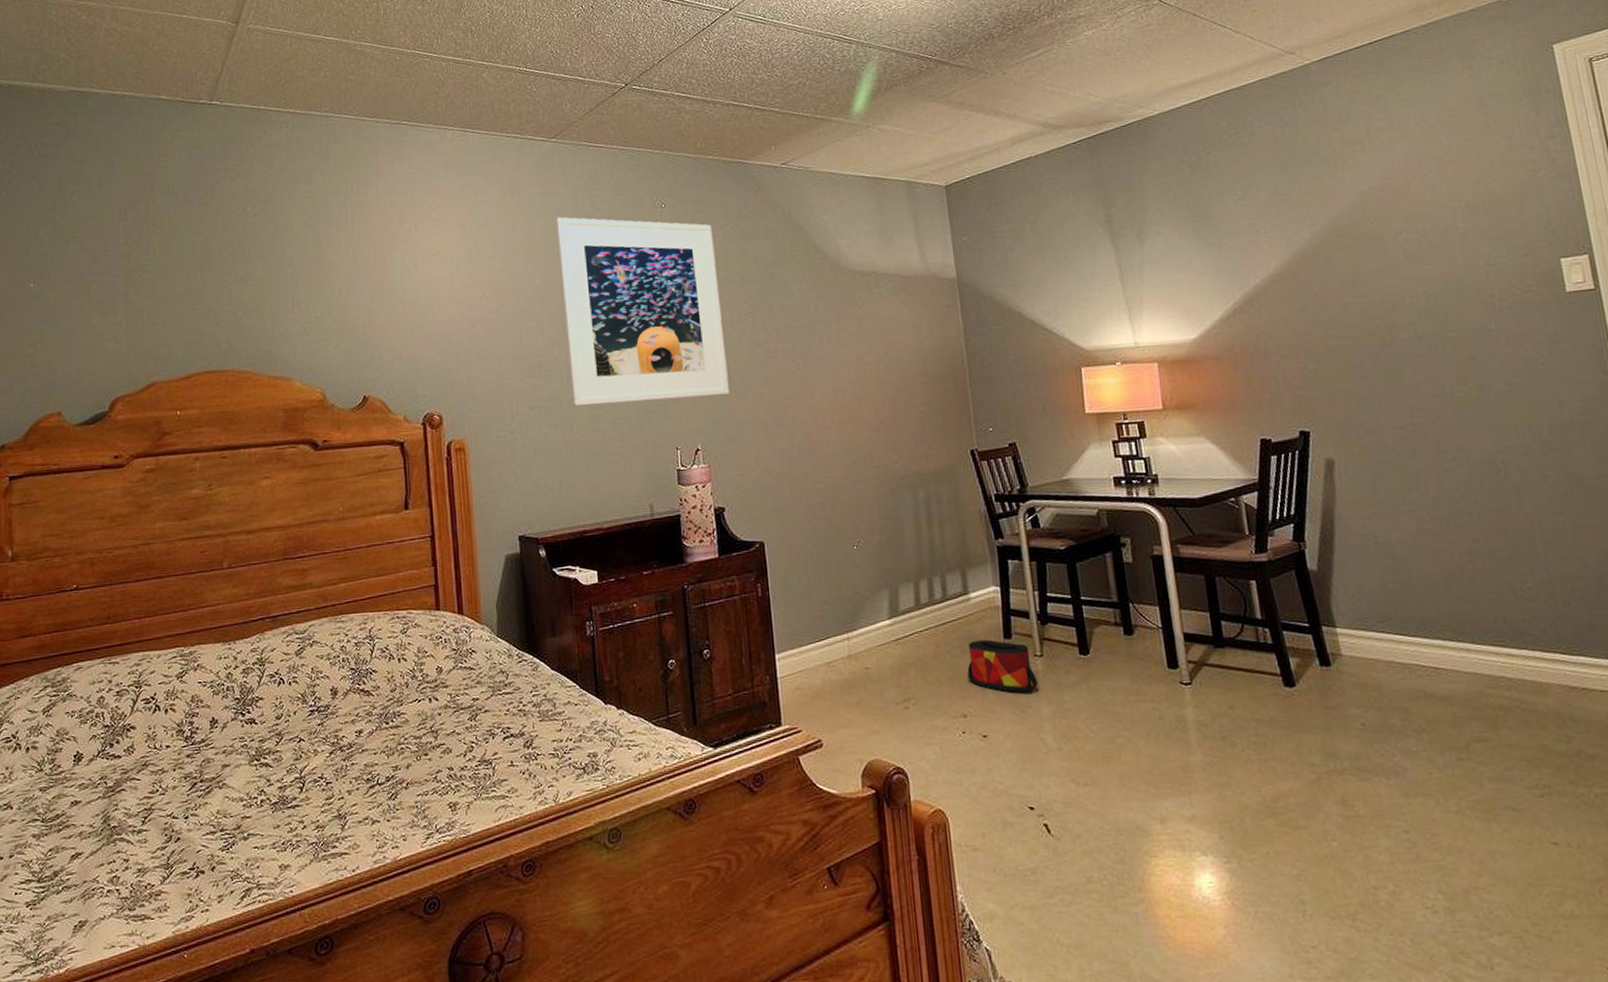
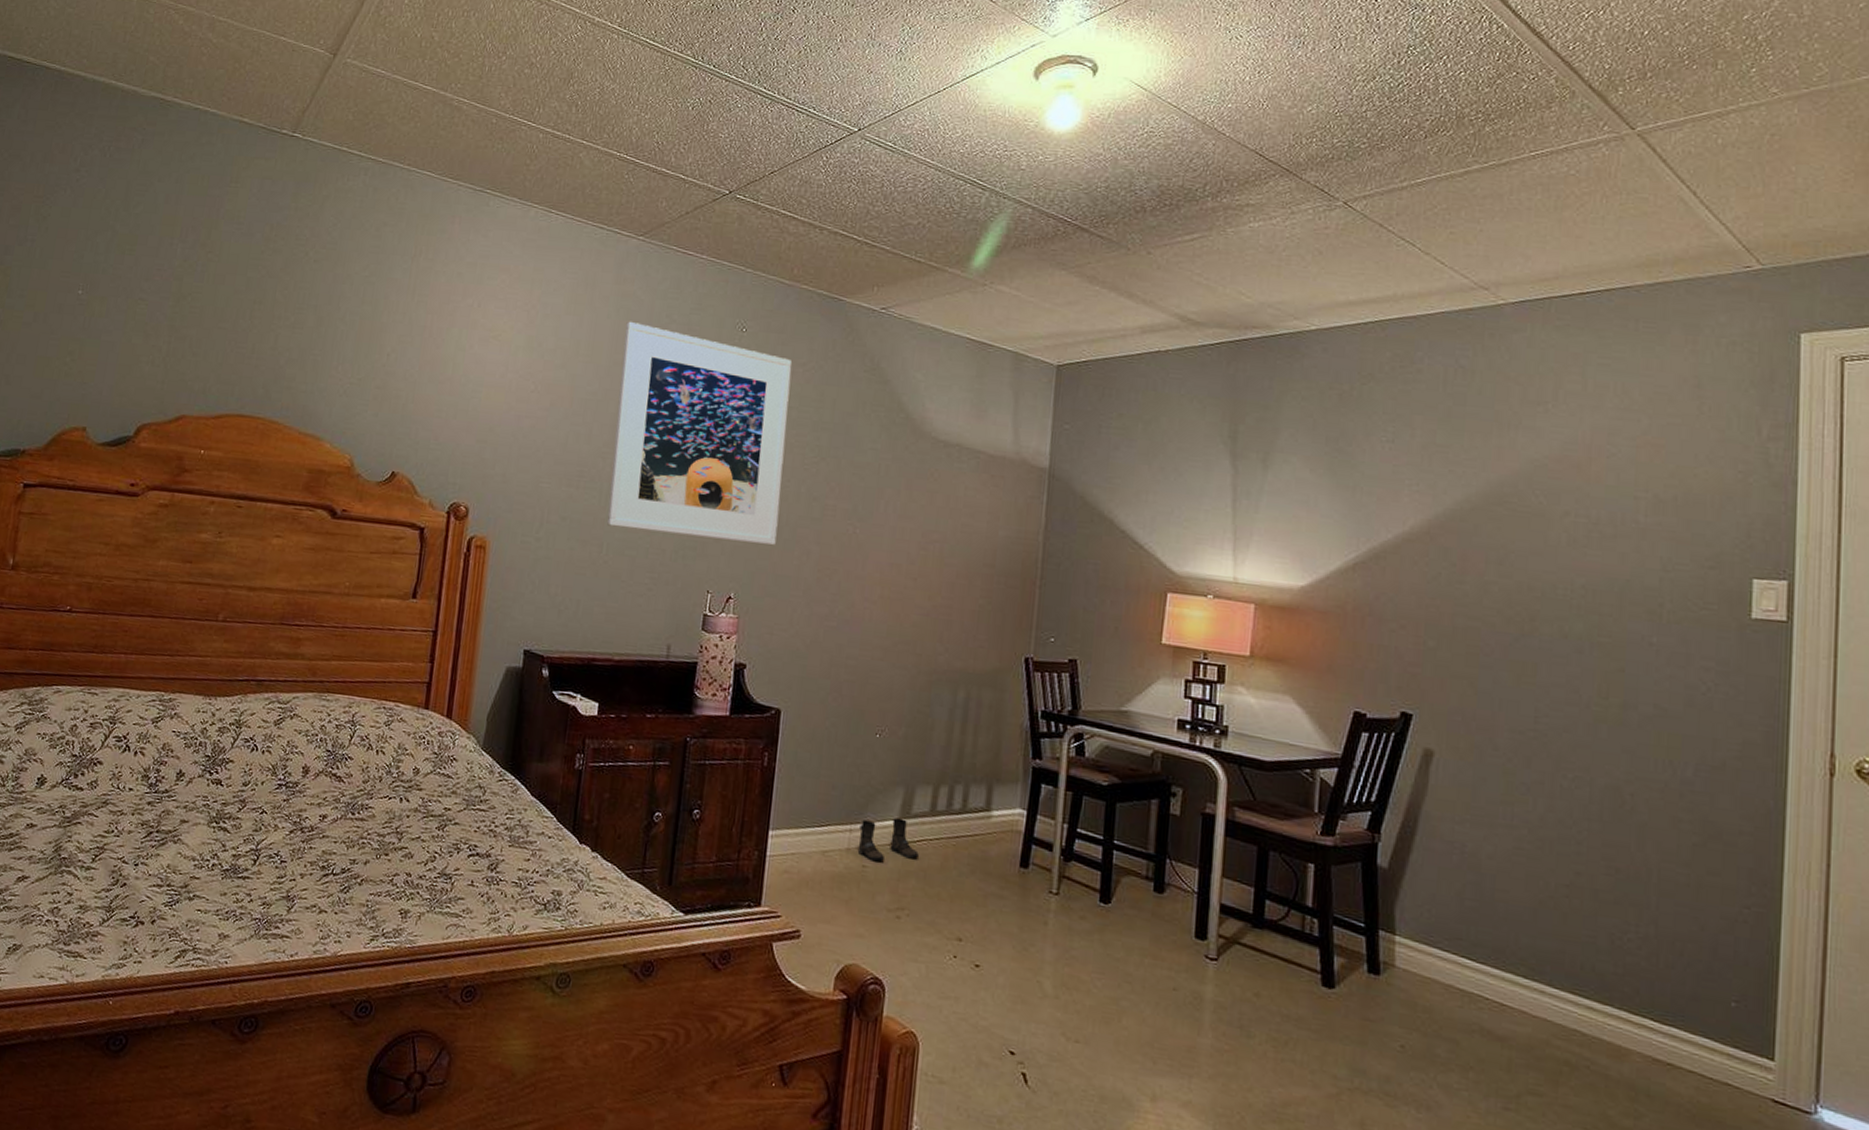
boots: none [856,618,915,662] -> present [857,818,920,862]
bag: present [967,639,1038,693] -> none [971,861,1047,931]

